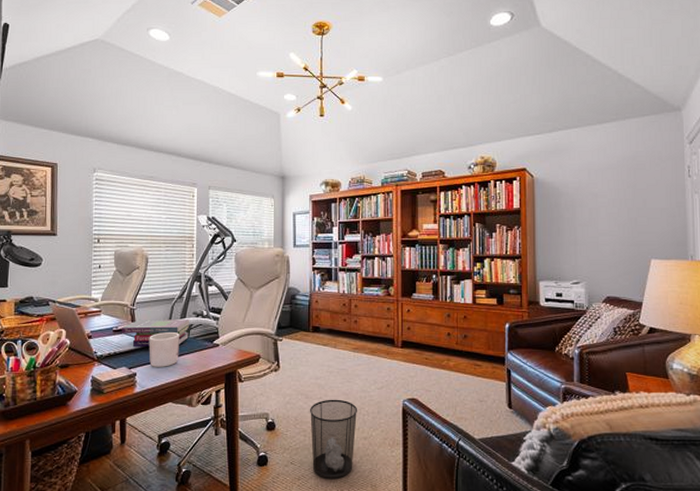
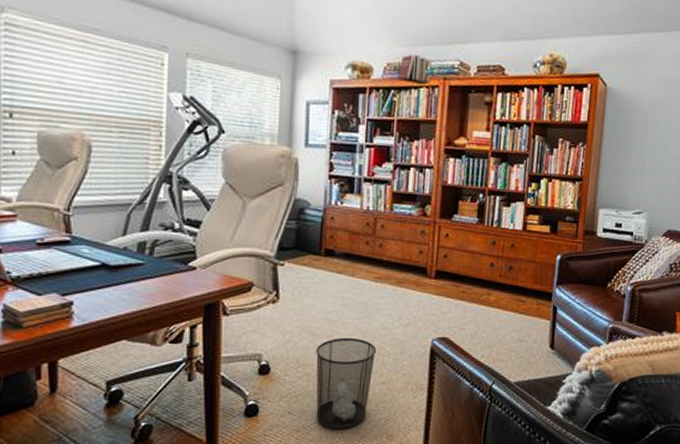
books: present [122,319,190,348] -> none [51,229,155,268]
mug: present [148,332,179,367] -> none [92,249,139,295]
books: none [360,170,386,192] -> present [397,54,432,85]

